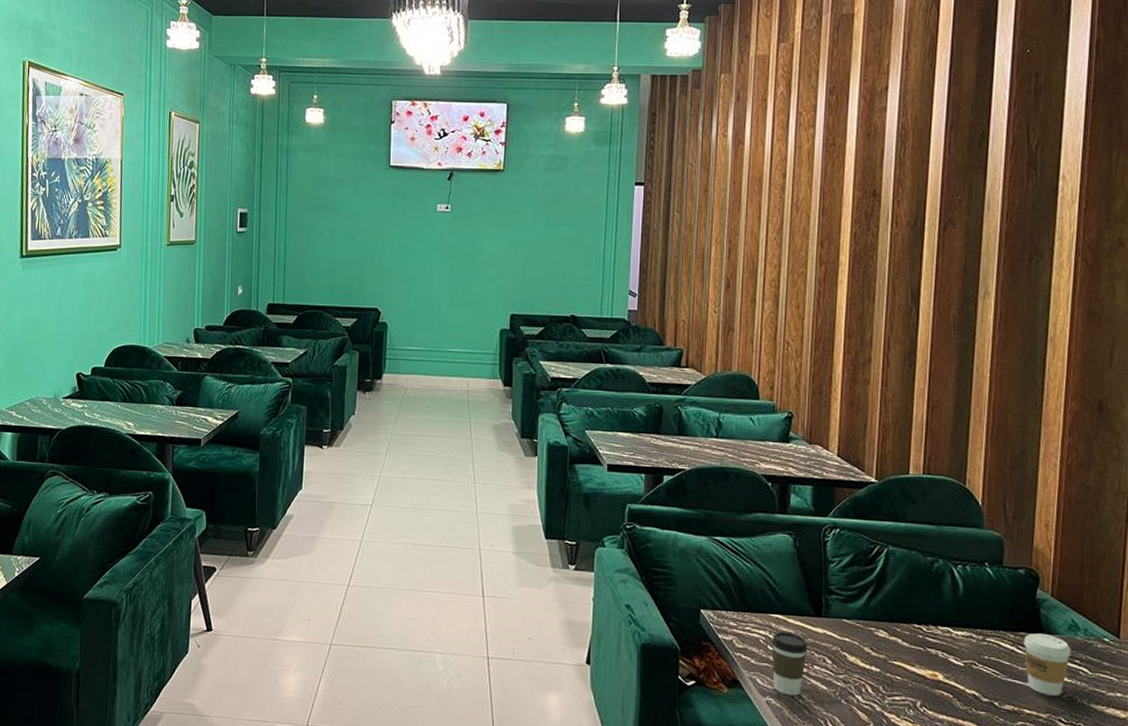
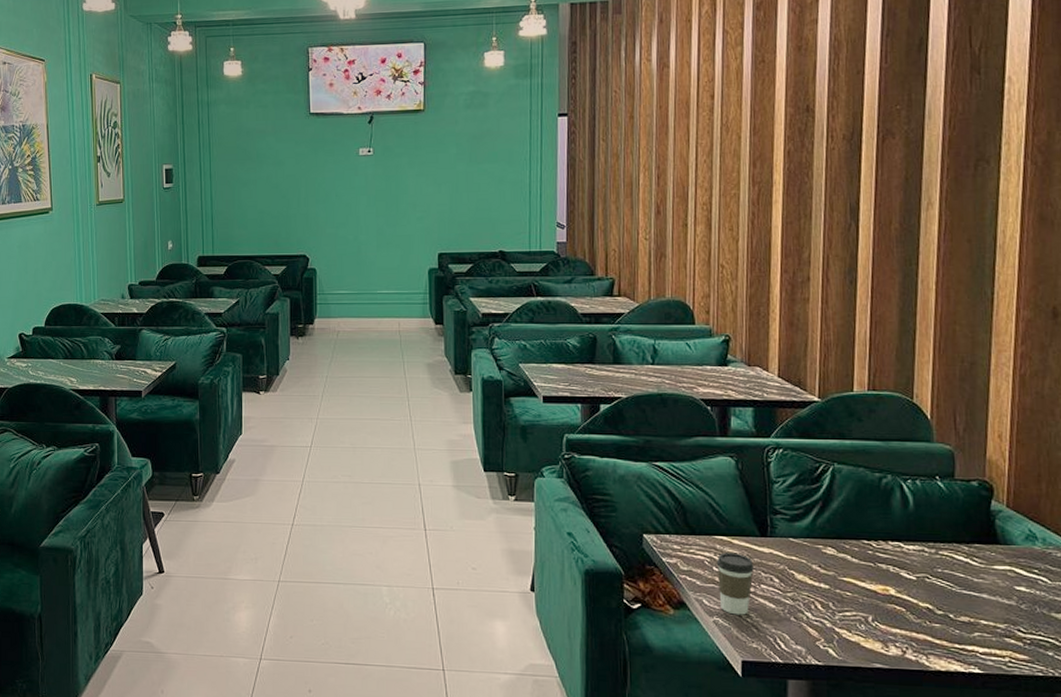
coffee cup: present [1024,633,1071,696] -> none [978,545,1029,606]

